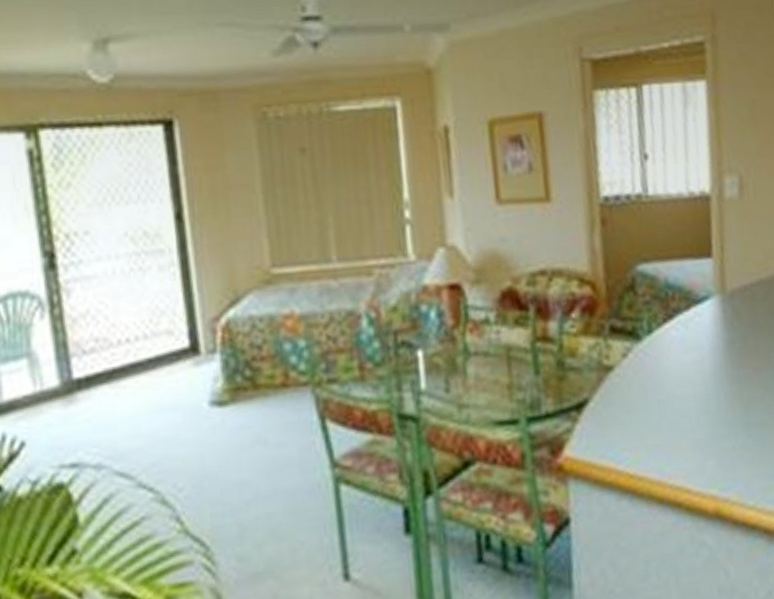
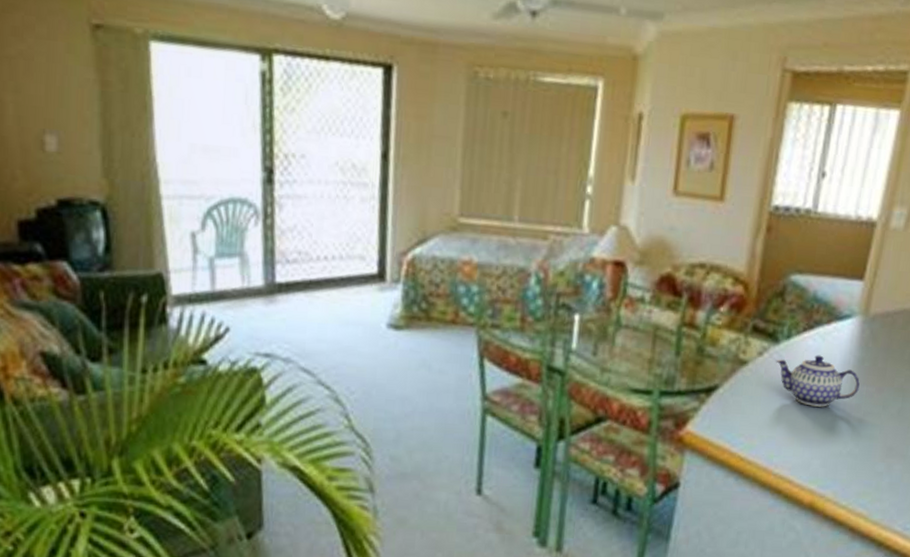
teapot: none [641,344,736,402] -> present [775,355,860,407]

